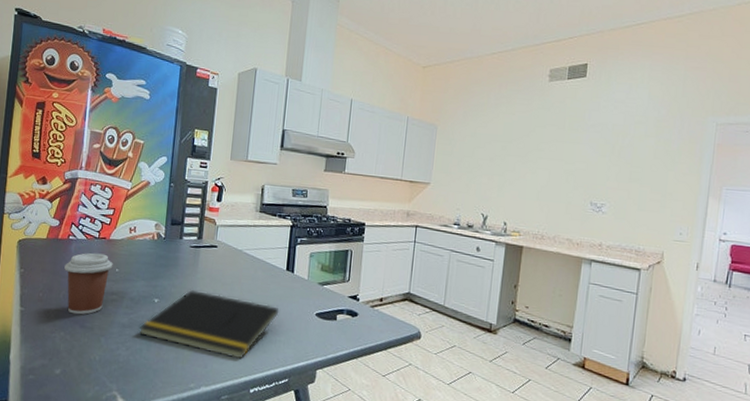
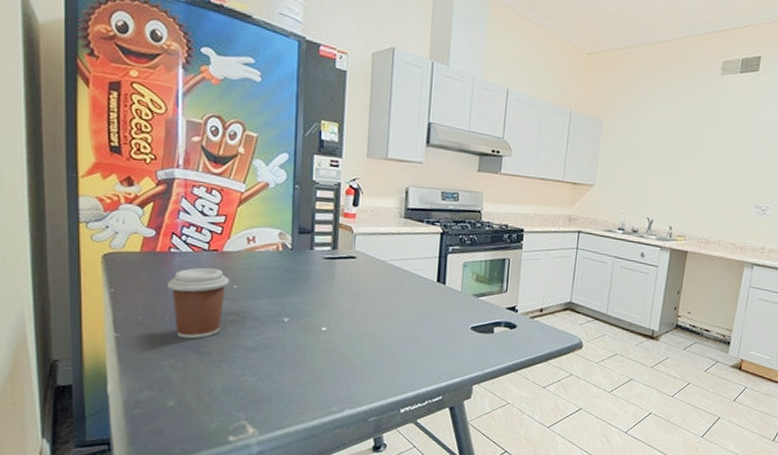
notepad: present [139,289,279,360] -> none [267,306,430,379]

